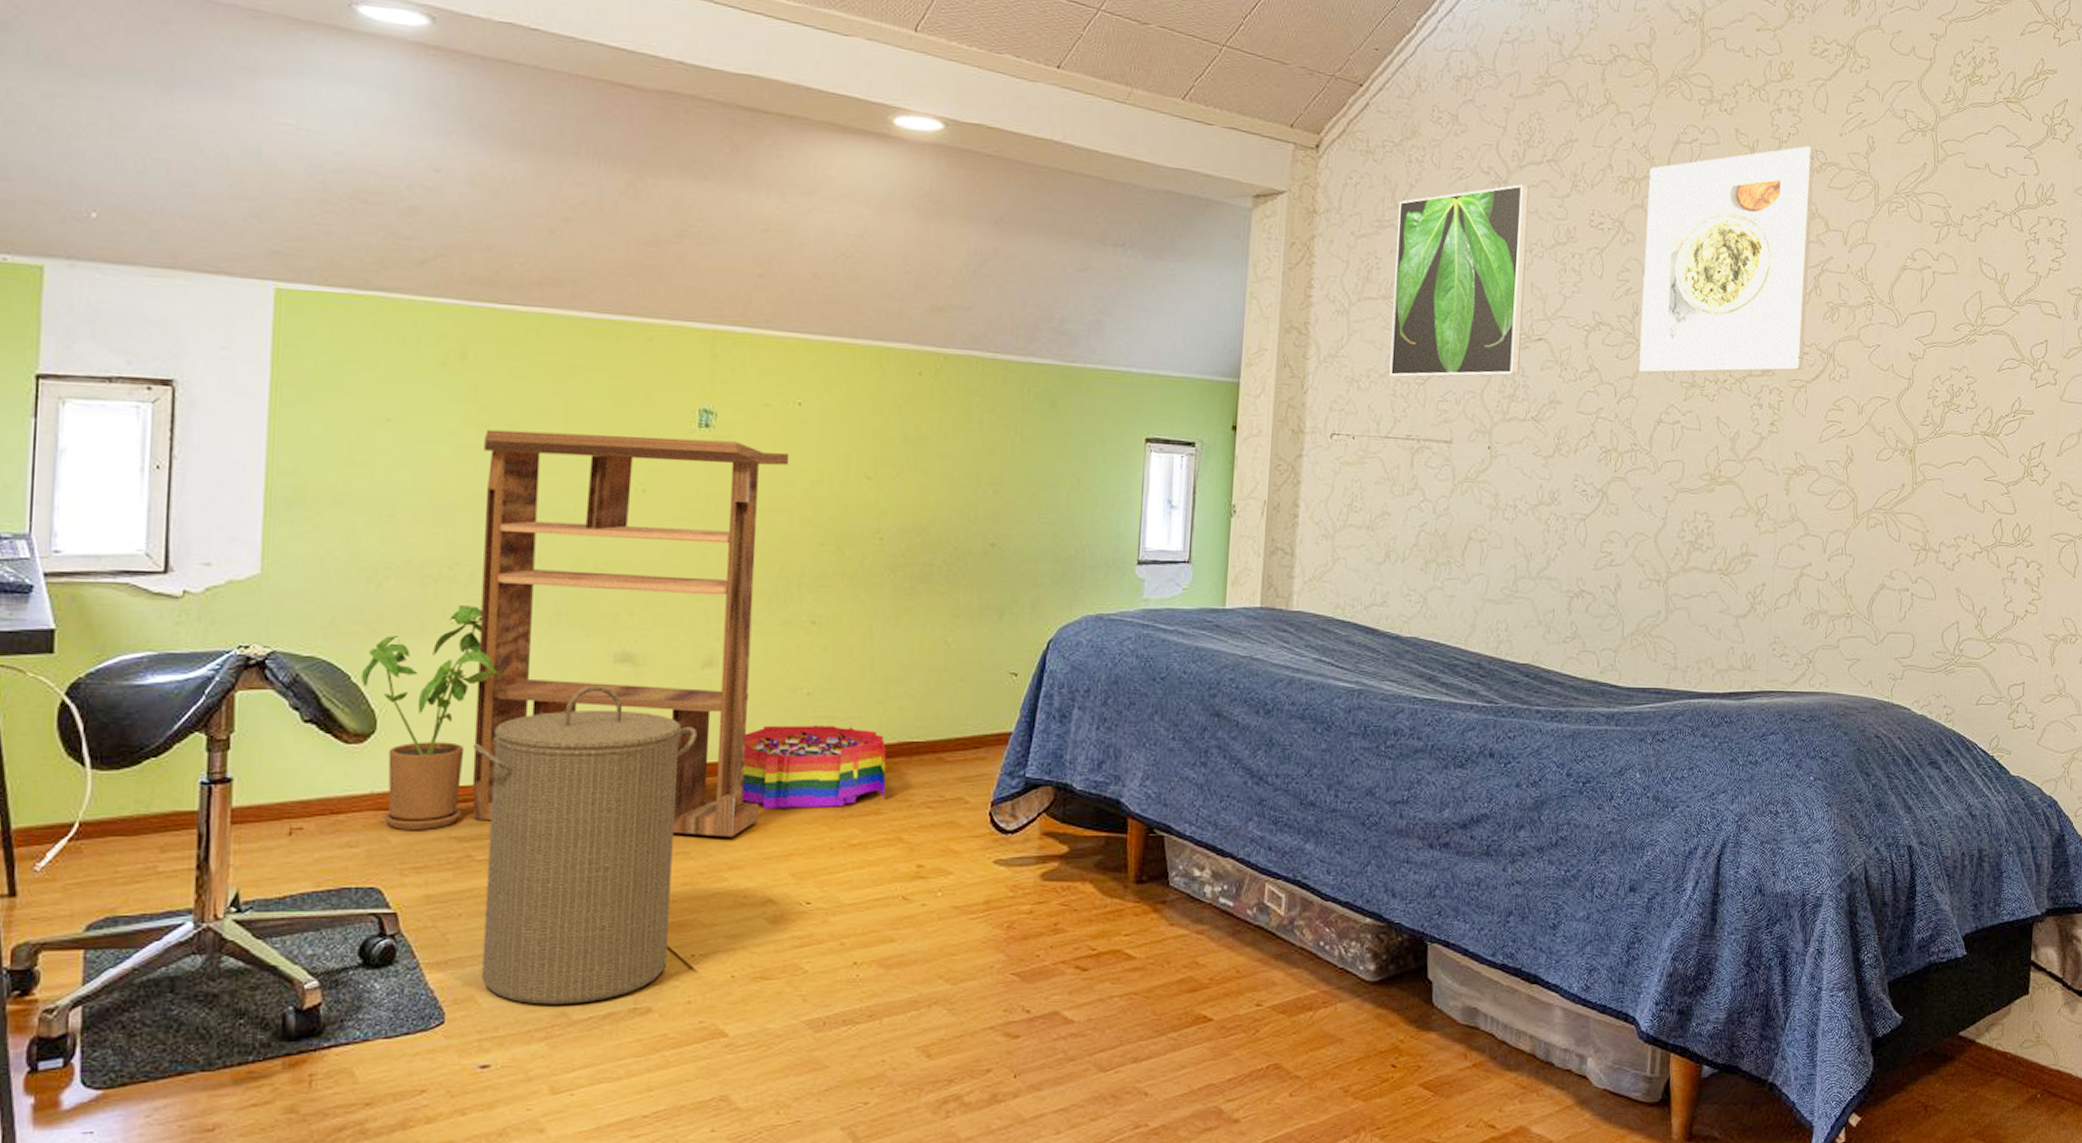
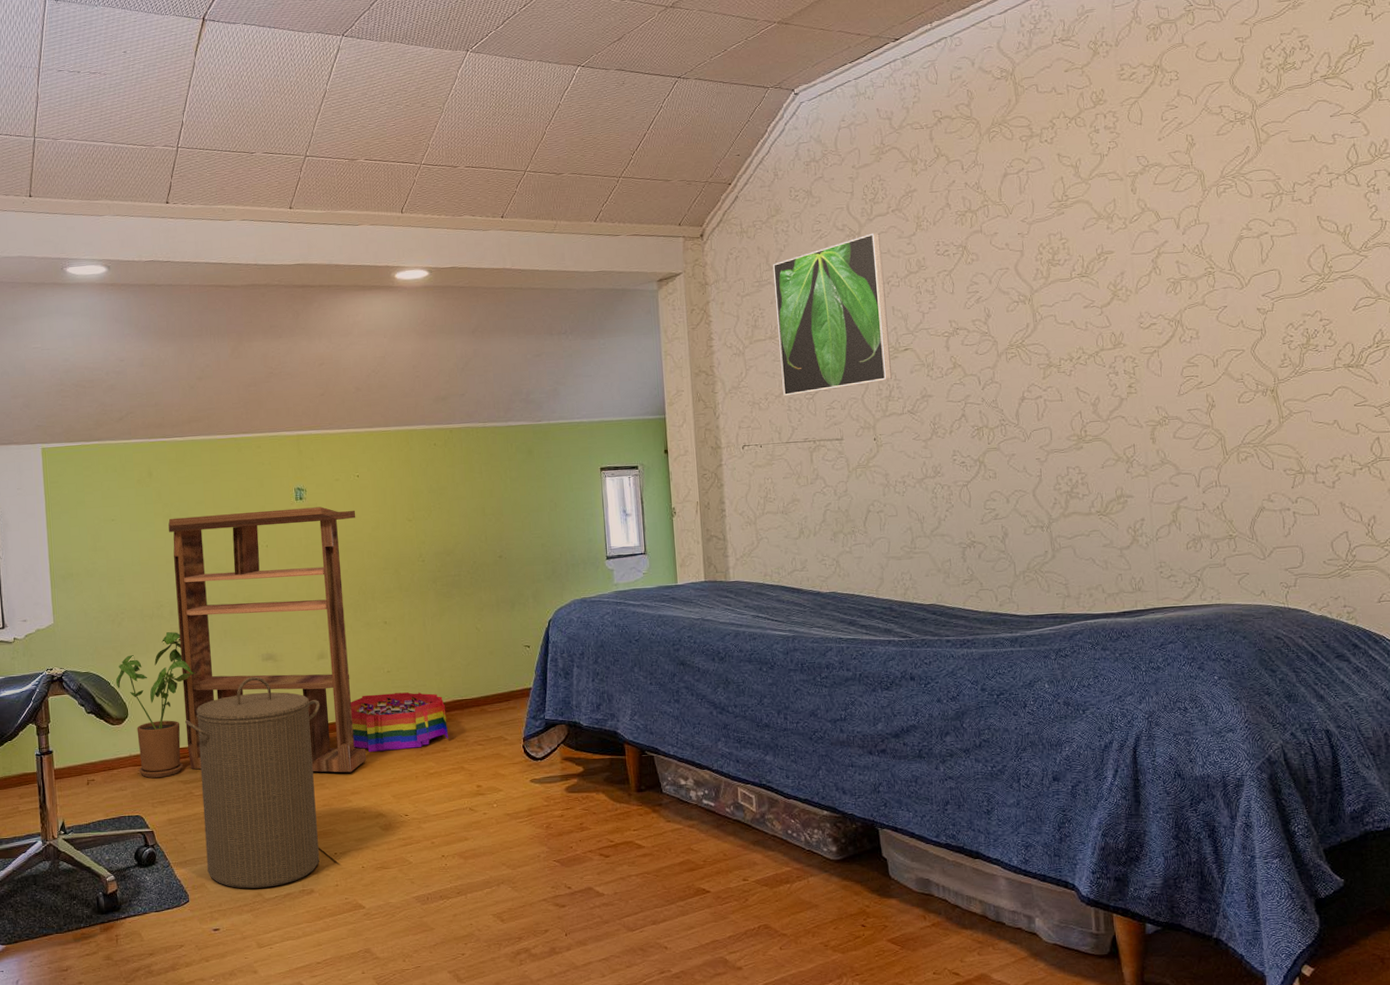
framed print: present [1639,146,1815,373] -> none [983,154,1153,363]

